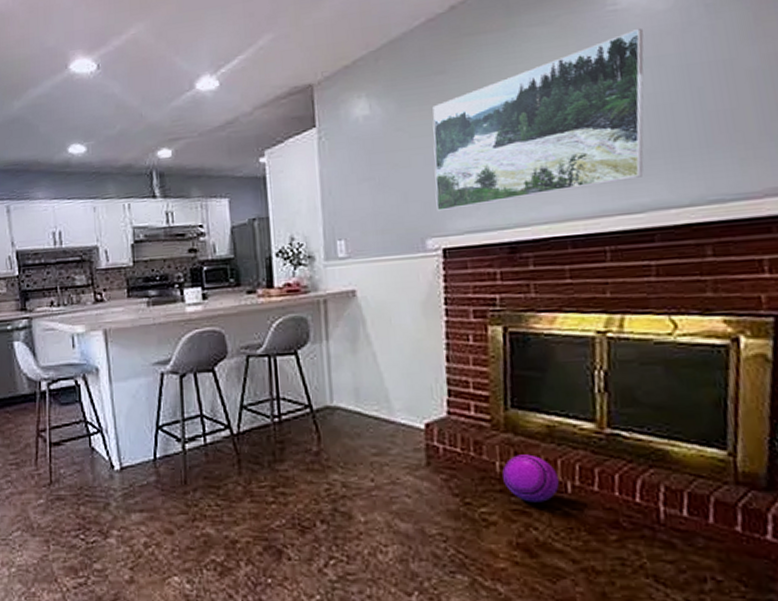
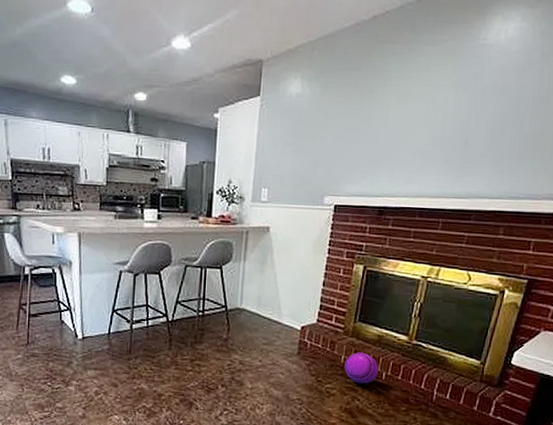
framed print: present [432,27,644,212] -> none [336,61,498,178]

